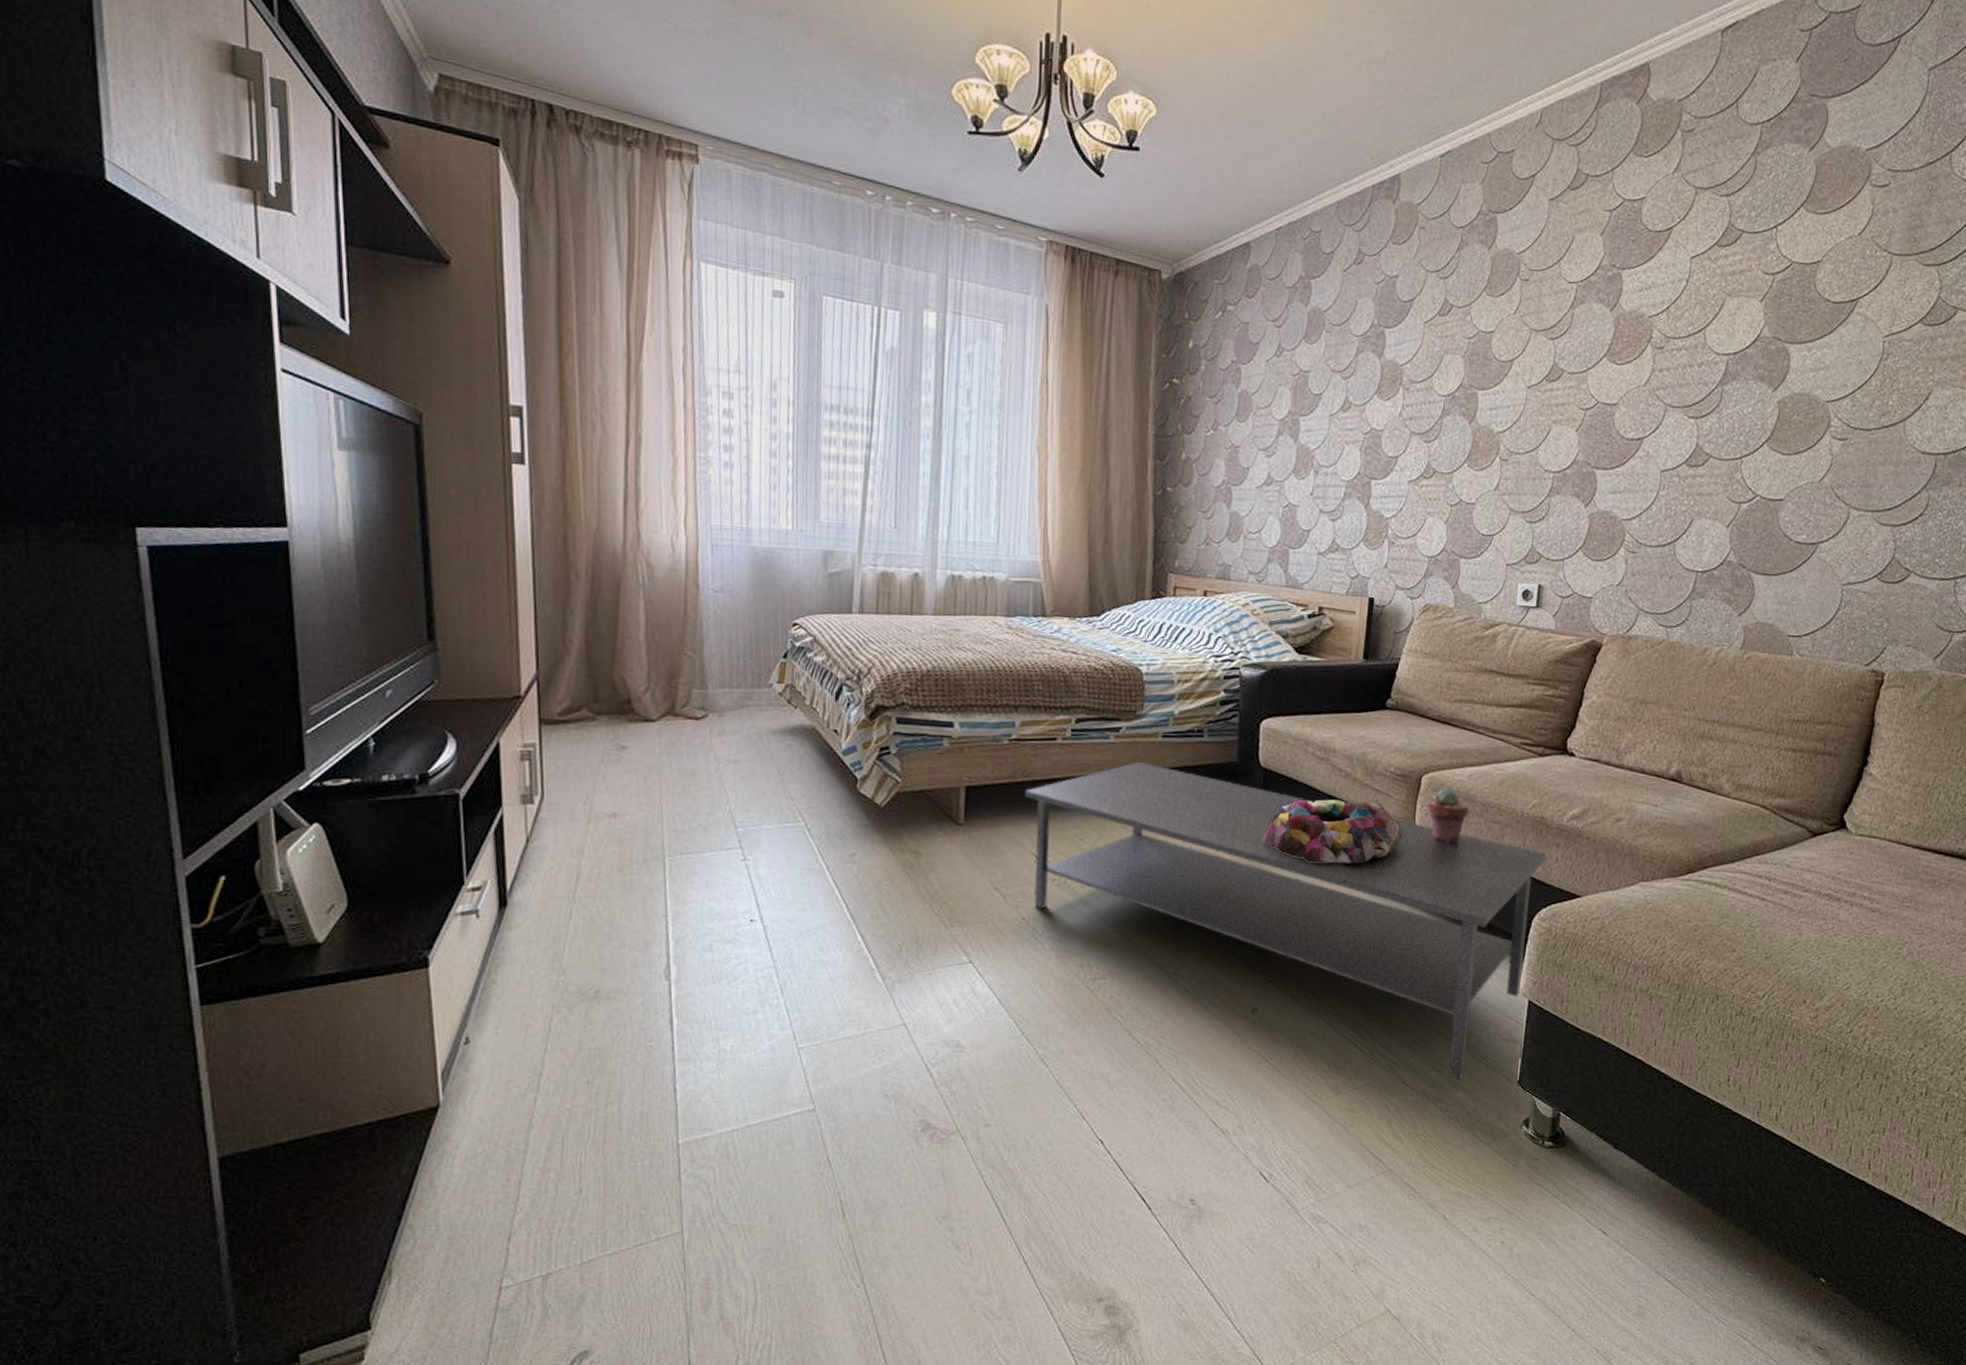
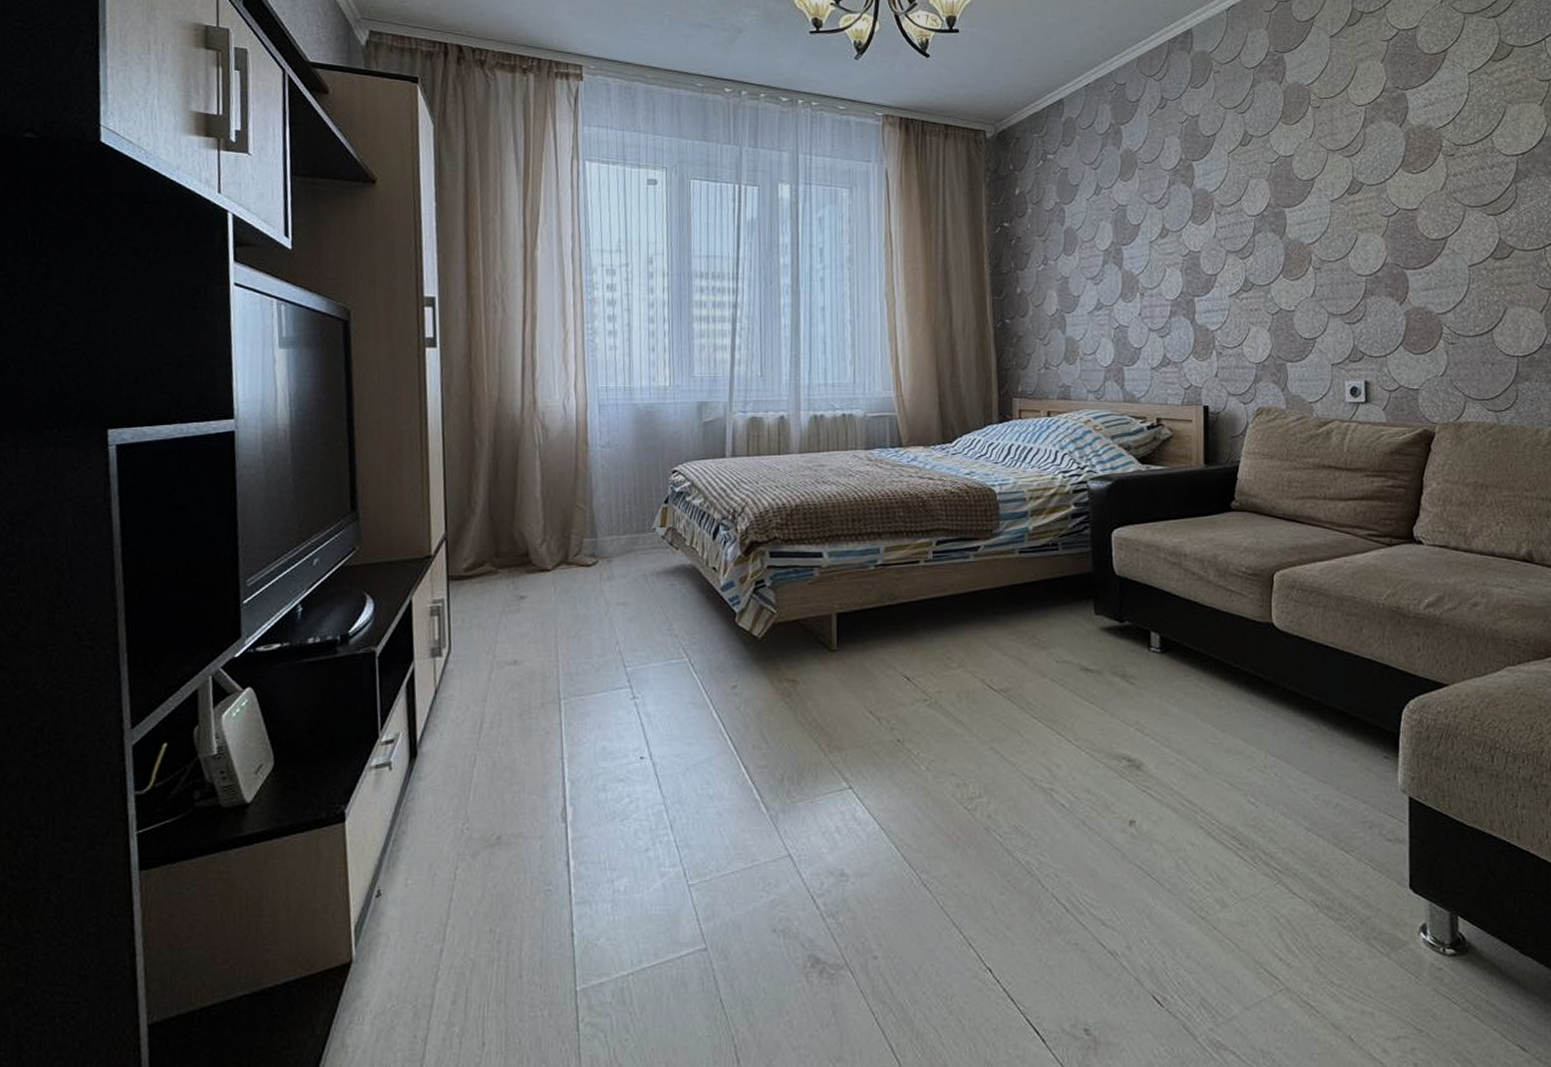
coffee table: present [1025,761,1547,1081] -> none [893,578,1408,887]
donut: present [1262,799,1403,864] -> none [1124,601,1261,667]
potted succulent: present [1428,788,1469,843] -> none [1283,584,1324,639]

